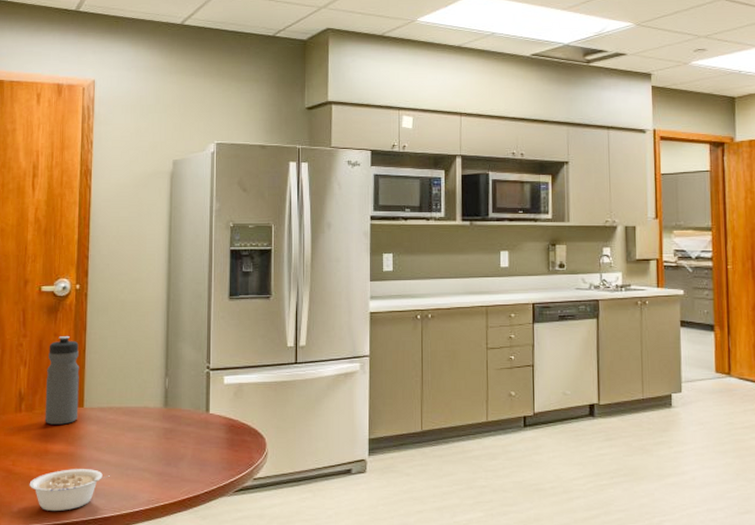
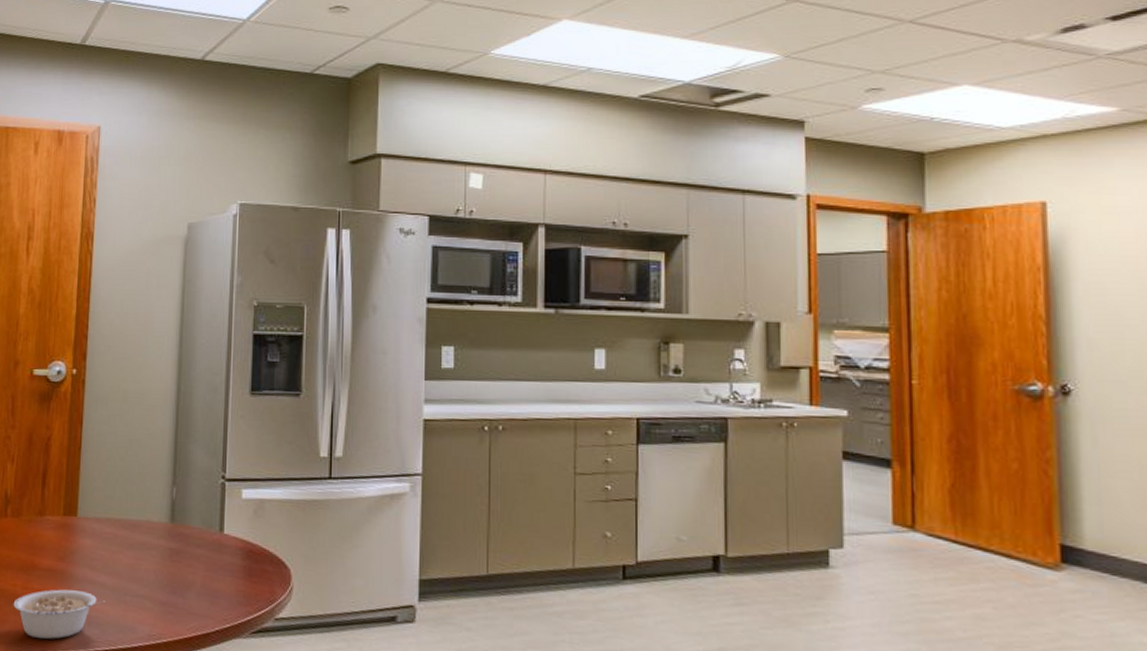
water bottle: present [45,335,79,425] -> none [33,428,74,536]

